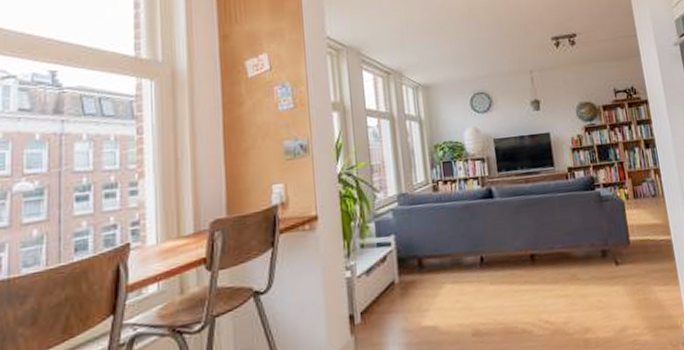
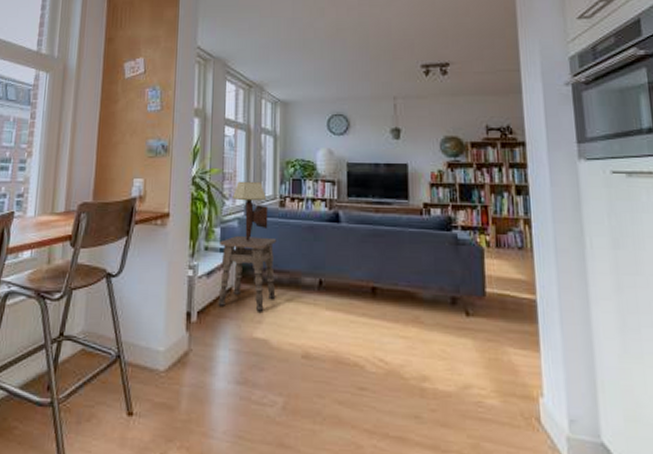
side table: none [376,223,440,302] -> present [218,236,277,312]
lampshade: none [384,169,424,231] -> present [233,181,268,241]

